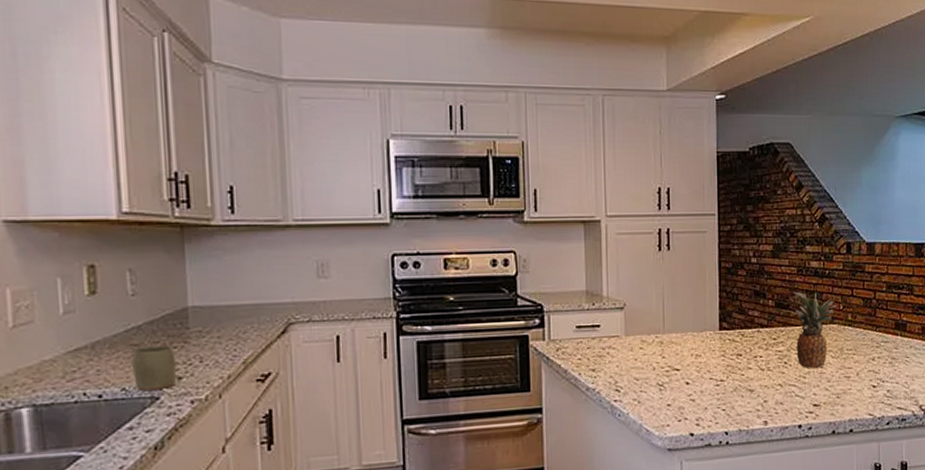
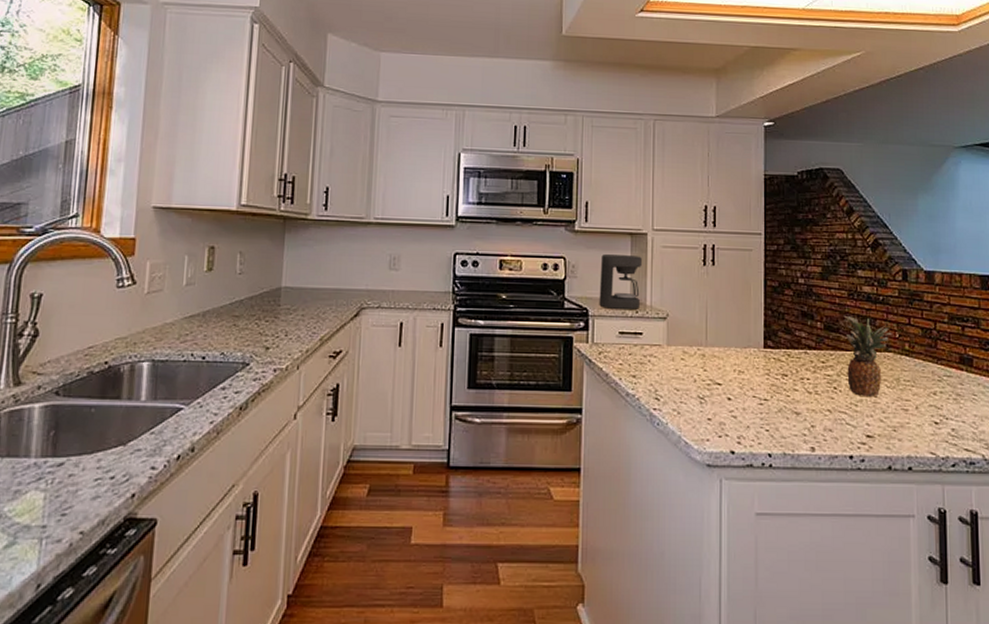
mug: present [132,346,177,390] -> none [231,319,267,356]
coffee maker: none [553,245,596,304] -> present [599,254,642,311]

